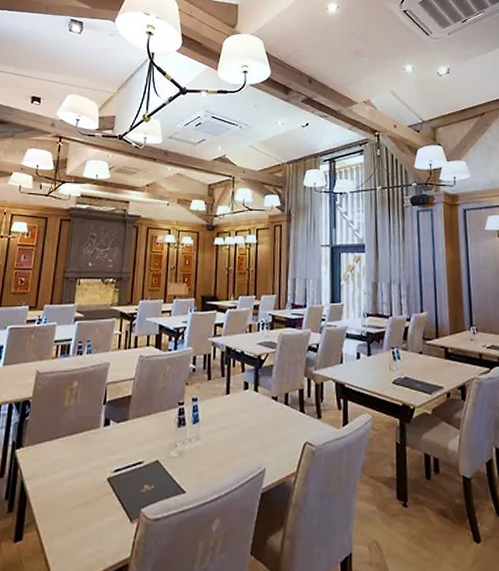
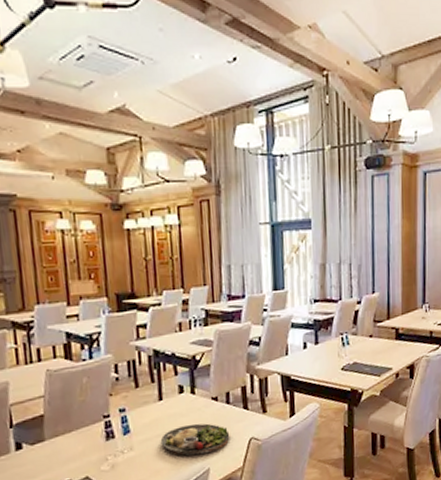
dinner plate: none [224,420,286,454] -> present [160,423,230,456]

